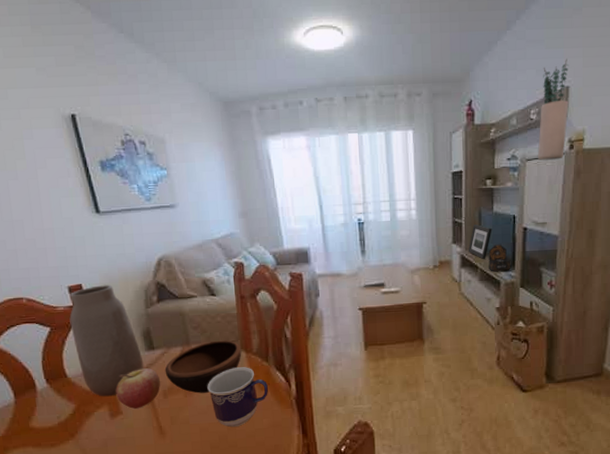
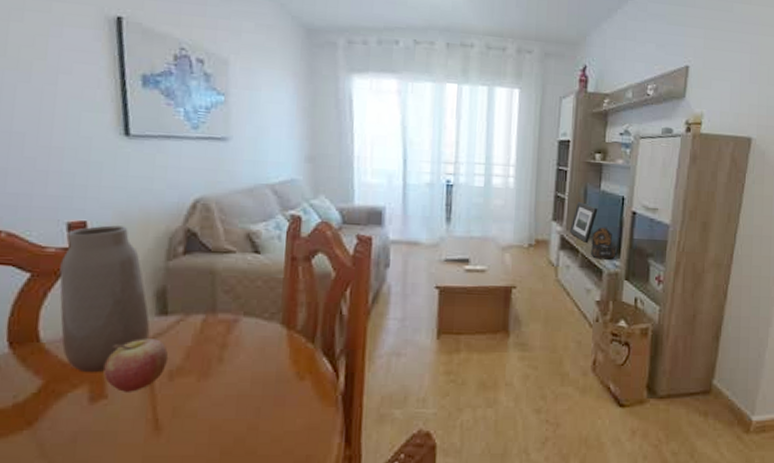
bowl: present [164,340,242,393] -> none [176,310,283,378]
cup: present [207,367,268,427] -> none [229,347,309,426]
vase: present [537,58,569,160] -> none [652,37,689,141]

